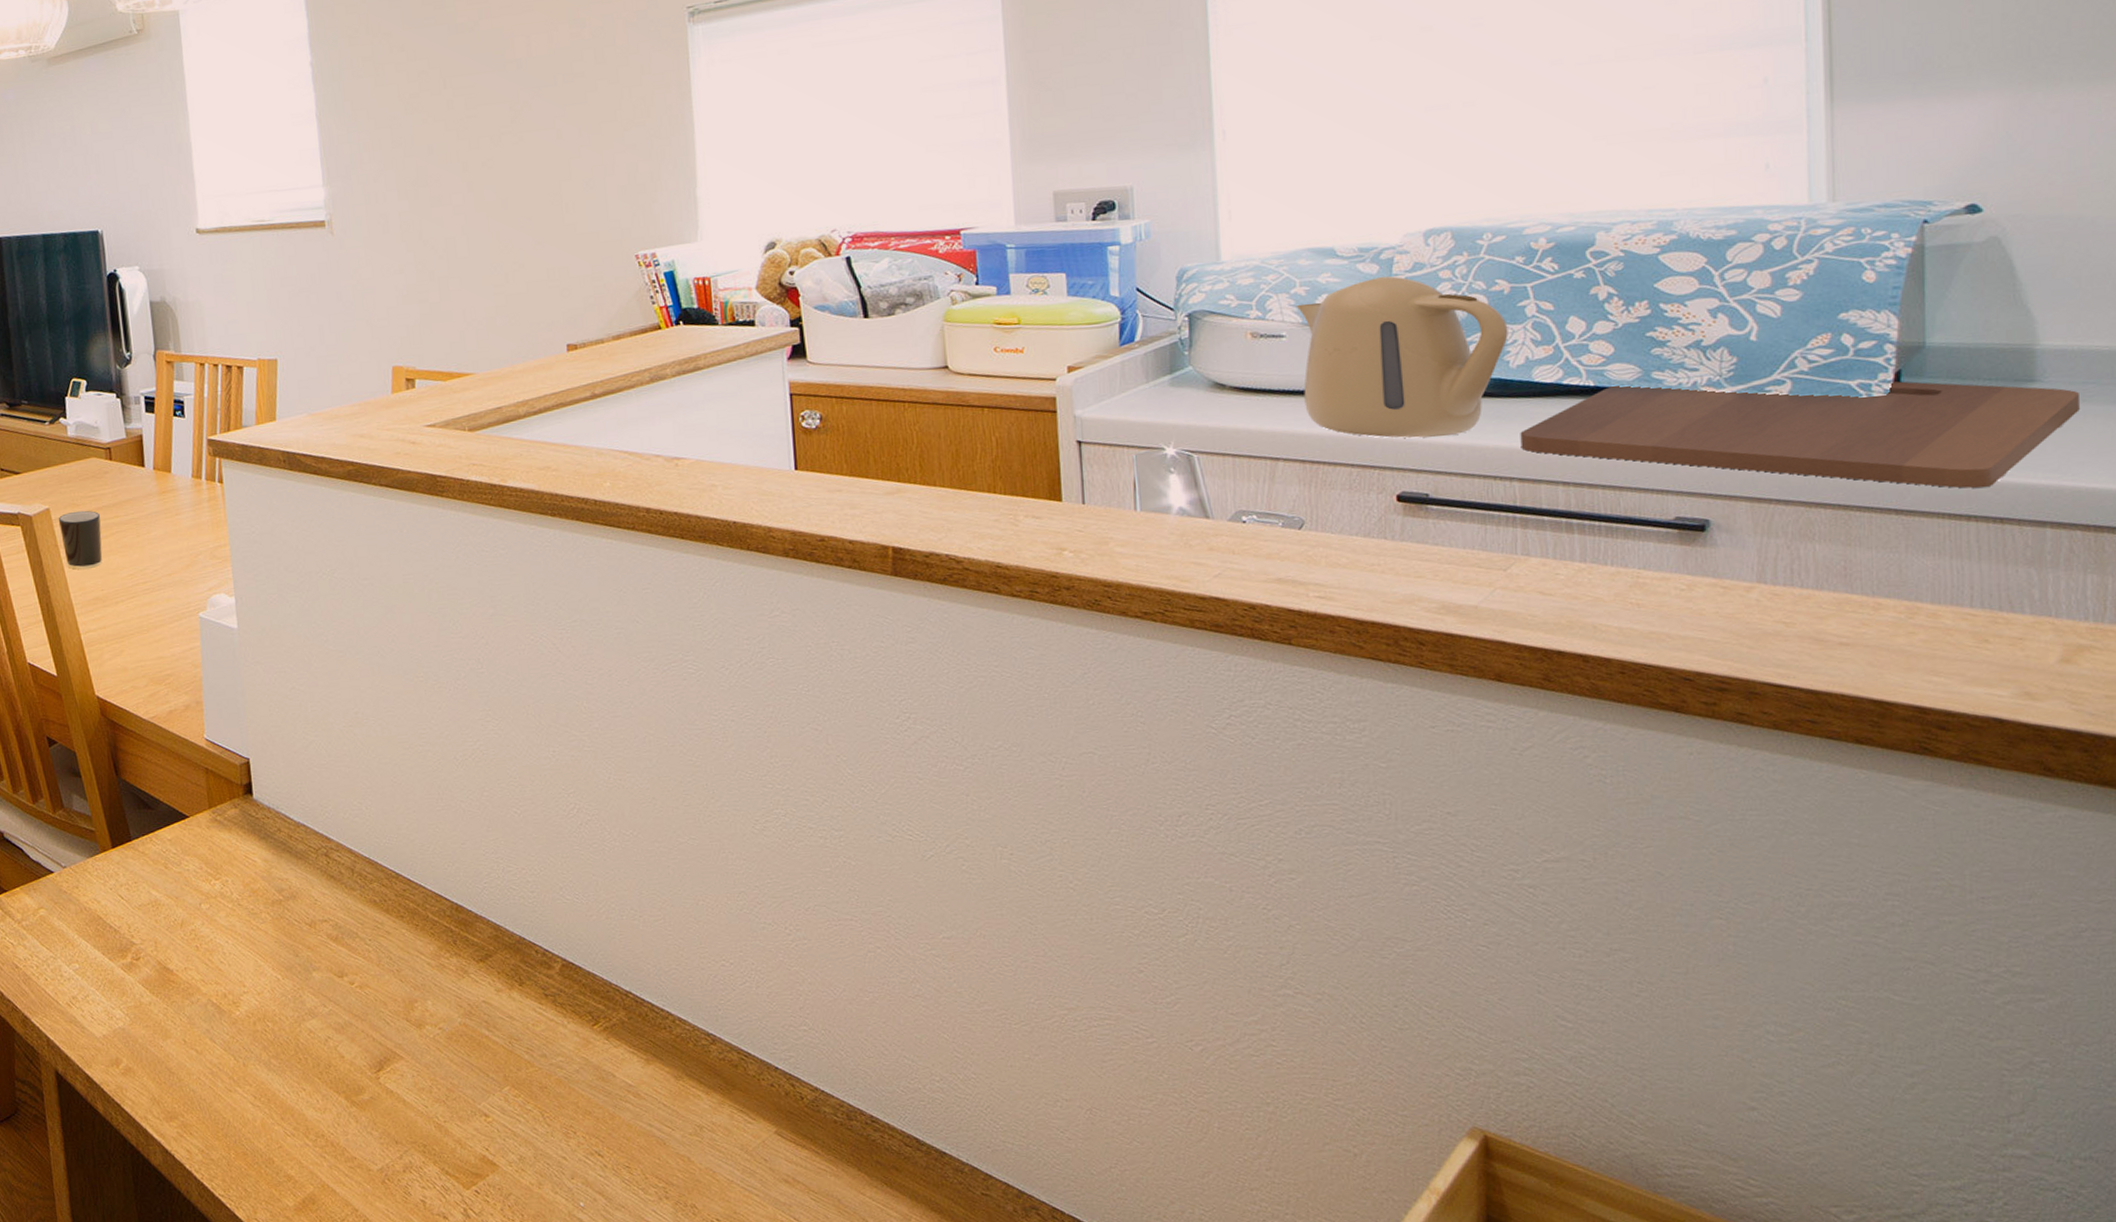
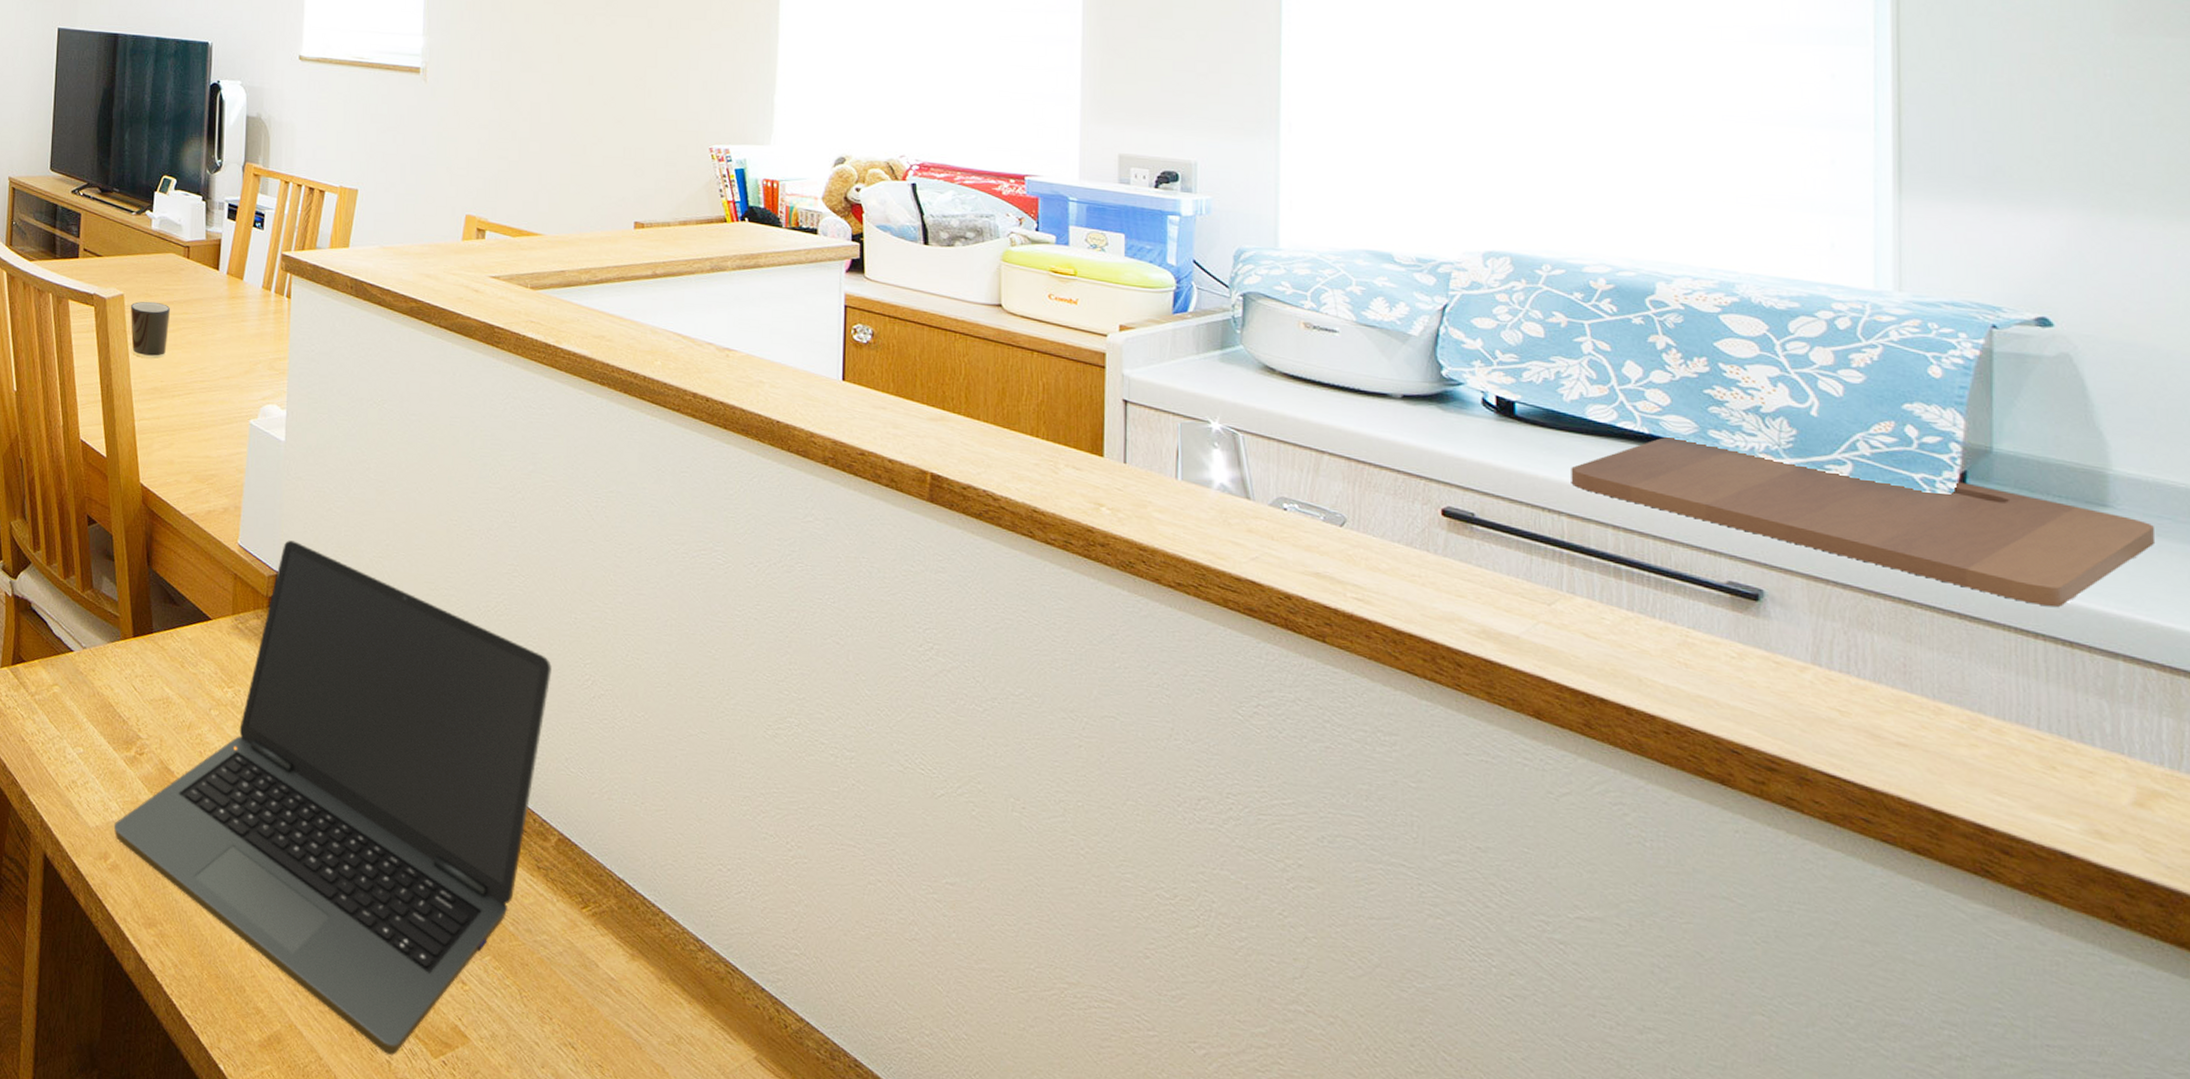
laptop: none [120,725,537,1195] -> present [113,540,552,1055]
kettle: present [1295,276,1508,439] -> none [1350,289,1563,459]

